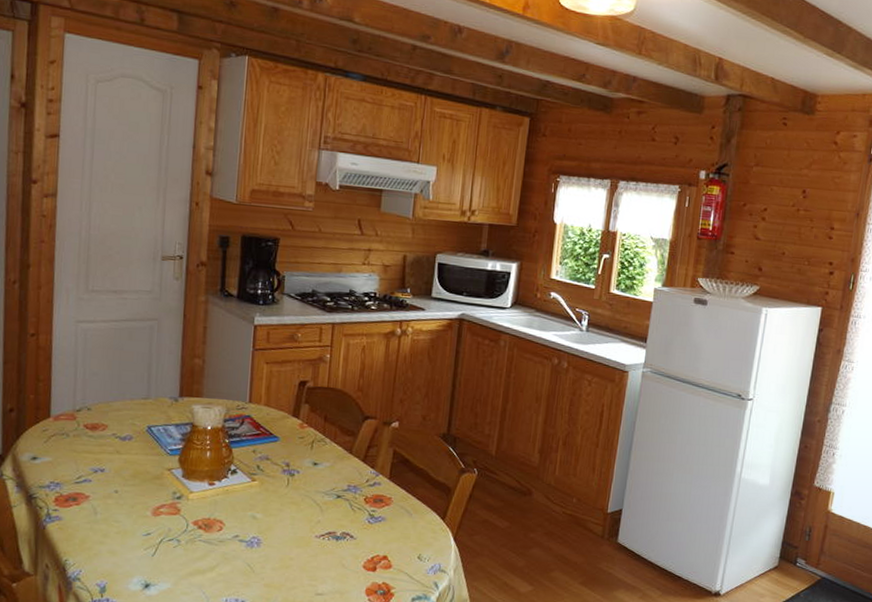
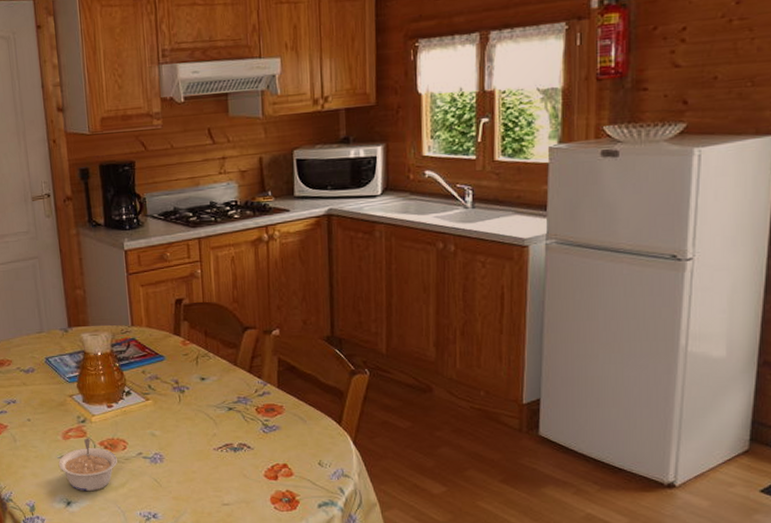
legume: none [142,515,210,574] -> present [58,438,117,492]

